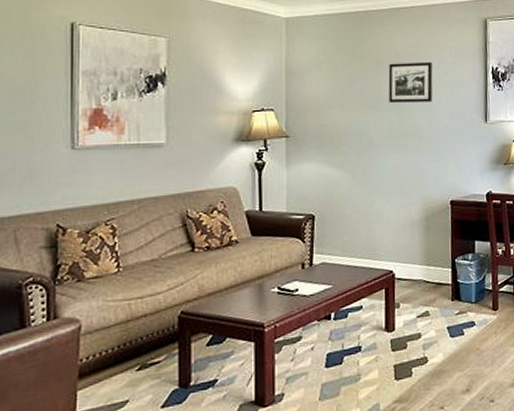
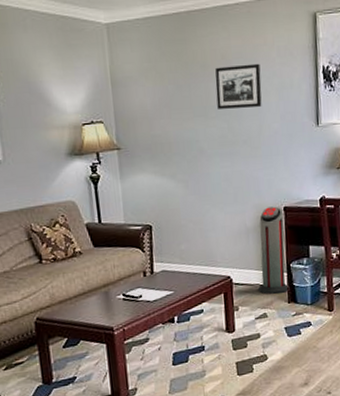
air purifier: none [422,199,454,291] -> present [258,206,290,295]

